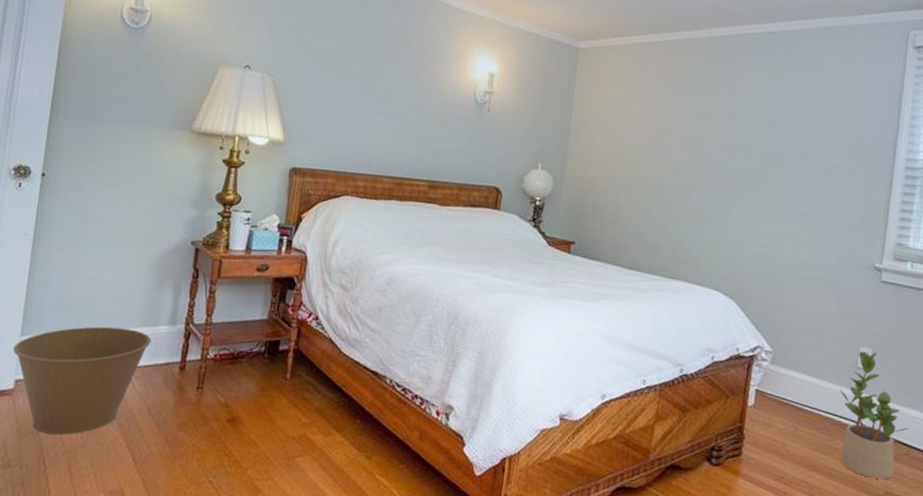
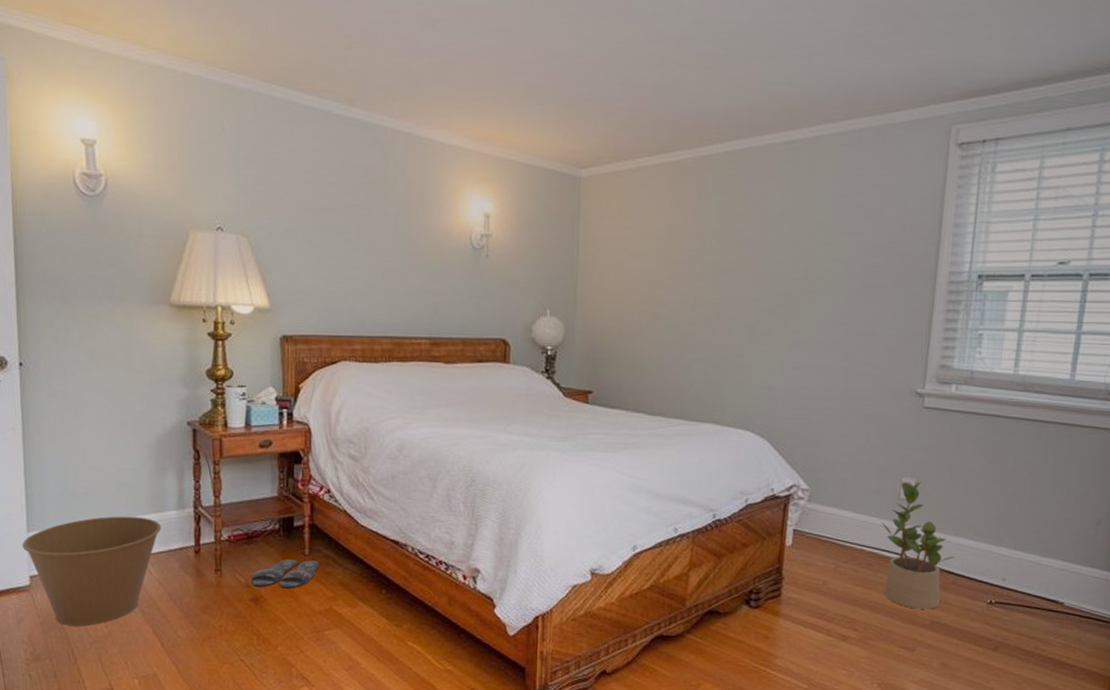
slippers: none [230,382,299,412] -> present [251,559,319,589]

